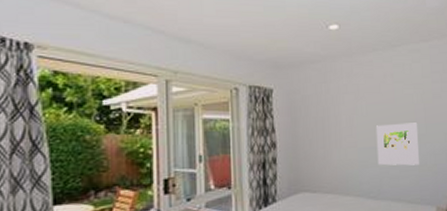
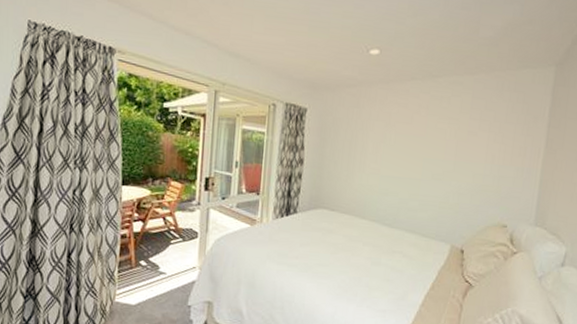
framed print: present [376,122,419,166] -> none [397,156,446,201]

